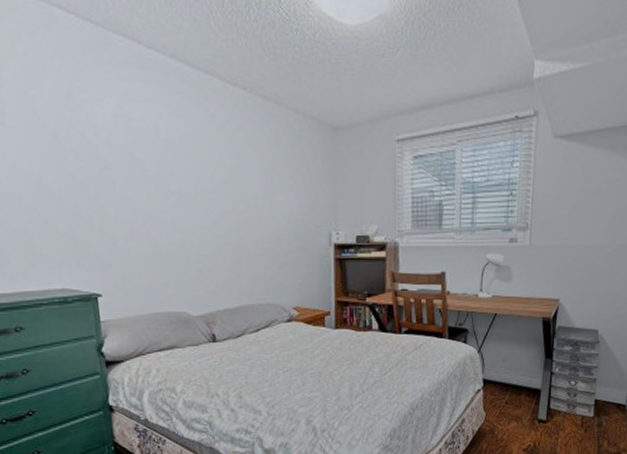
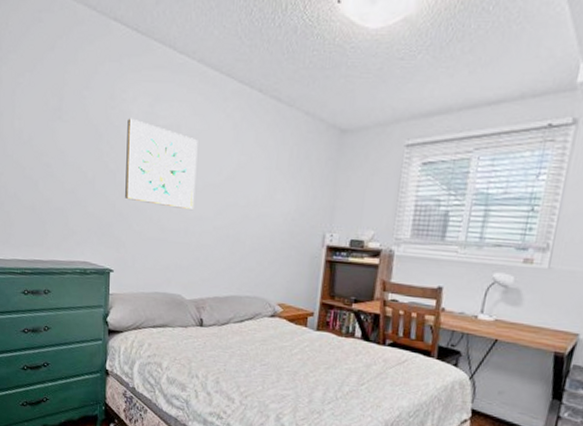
wall art: none [93,121,188,219] -> present [125,118,198,209]

